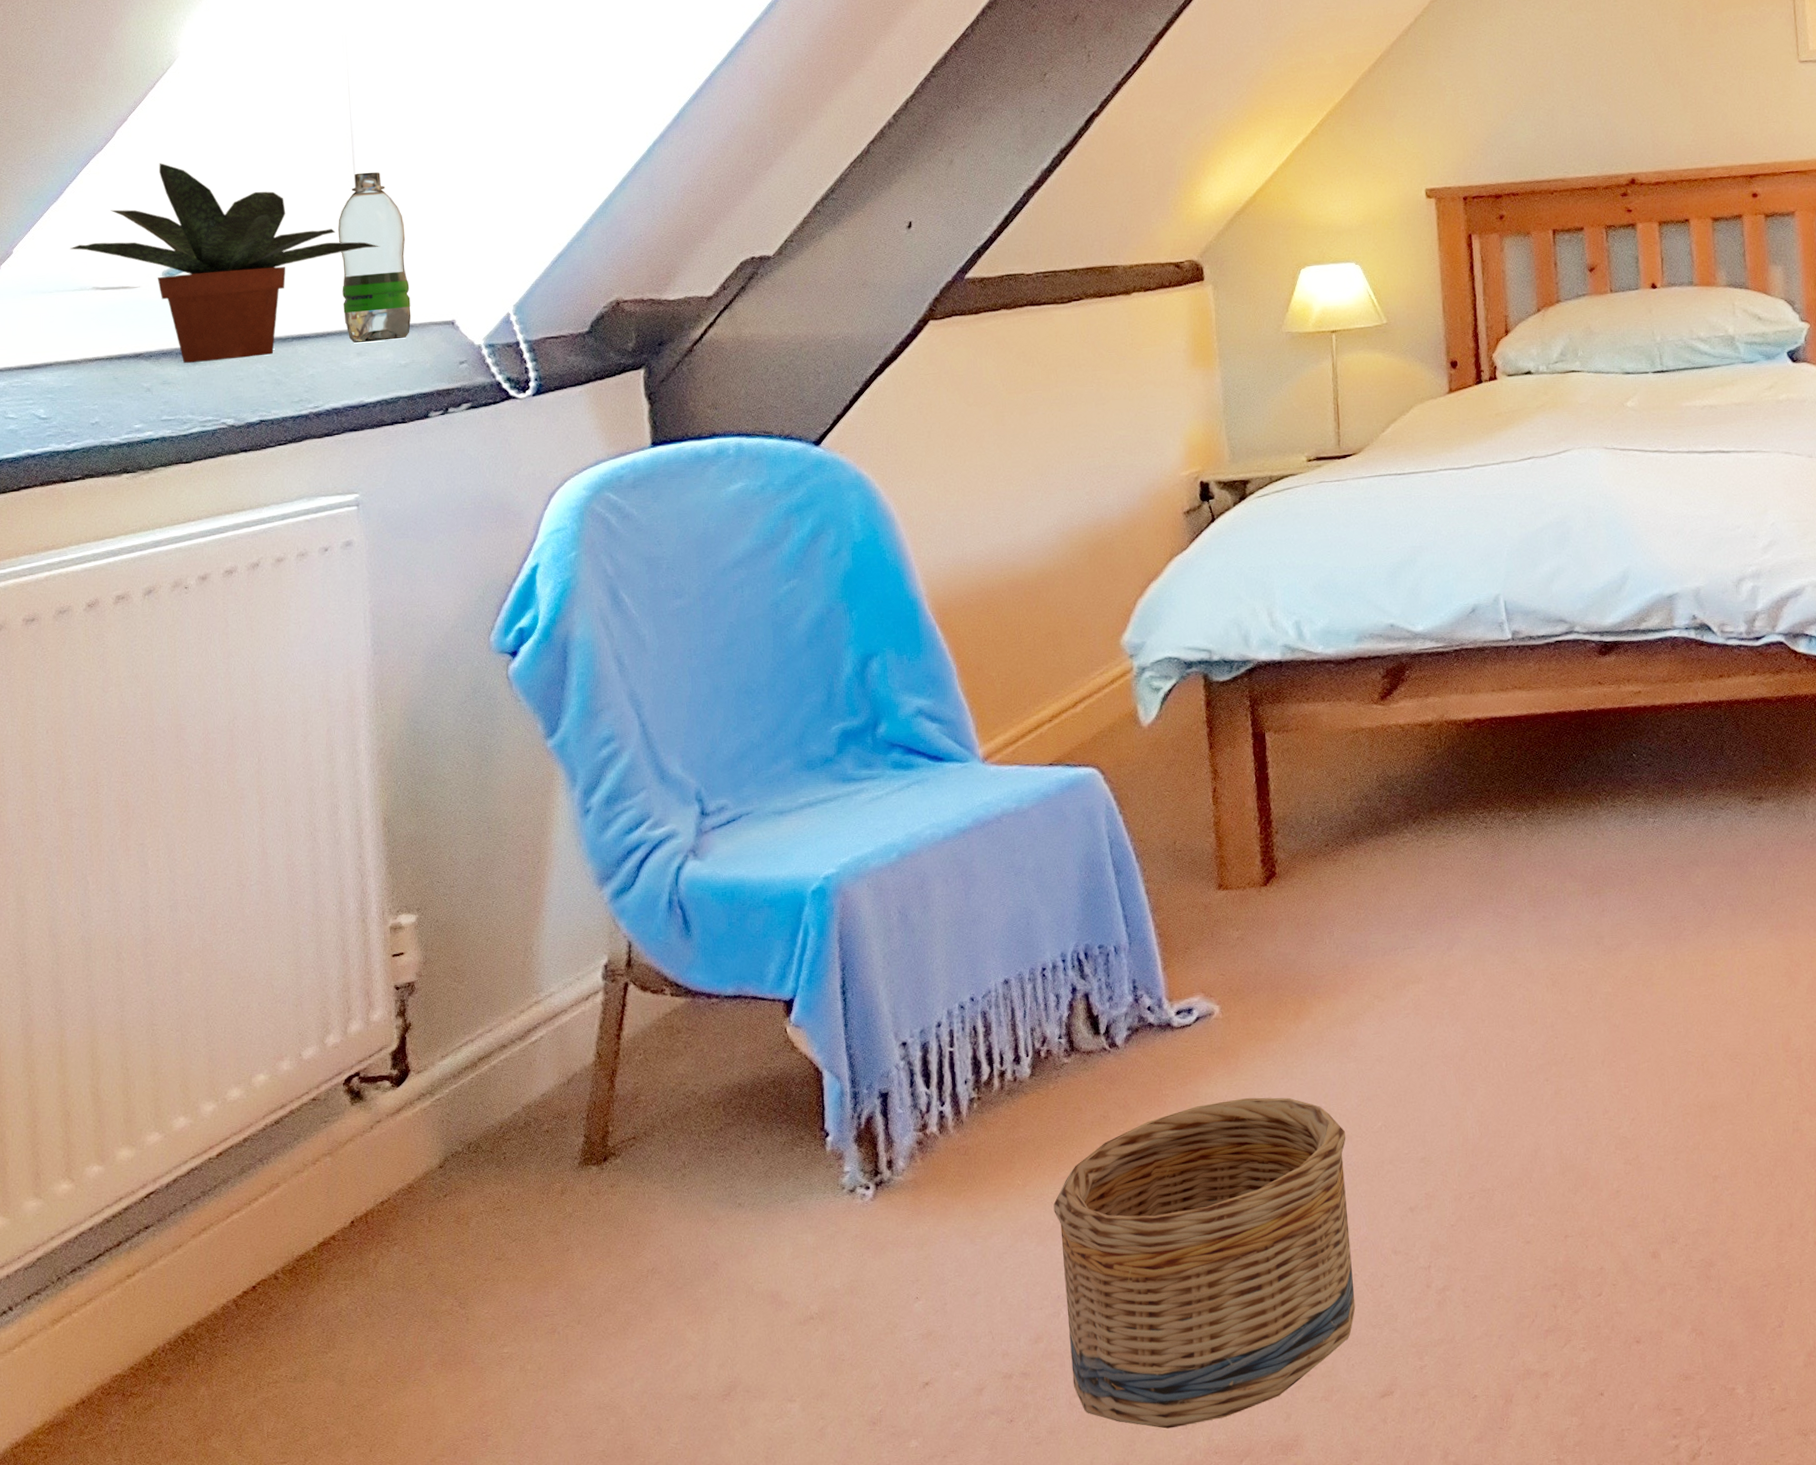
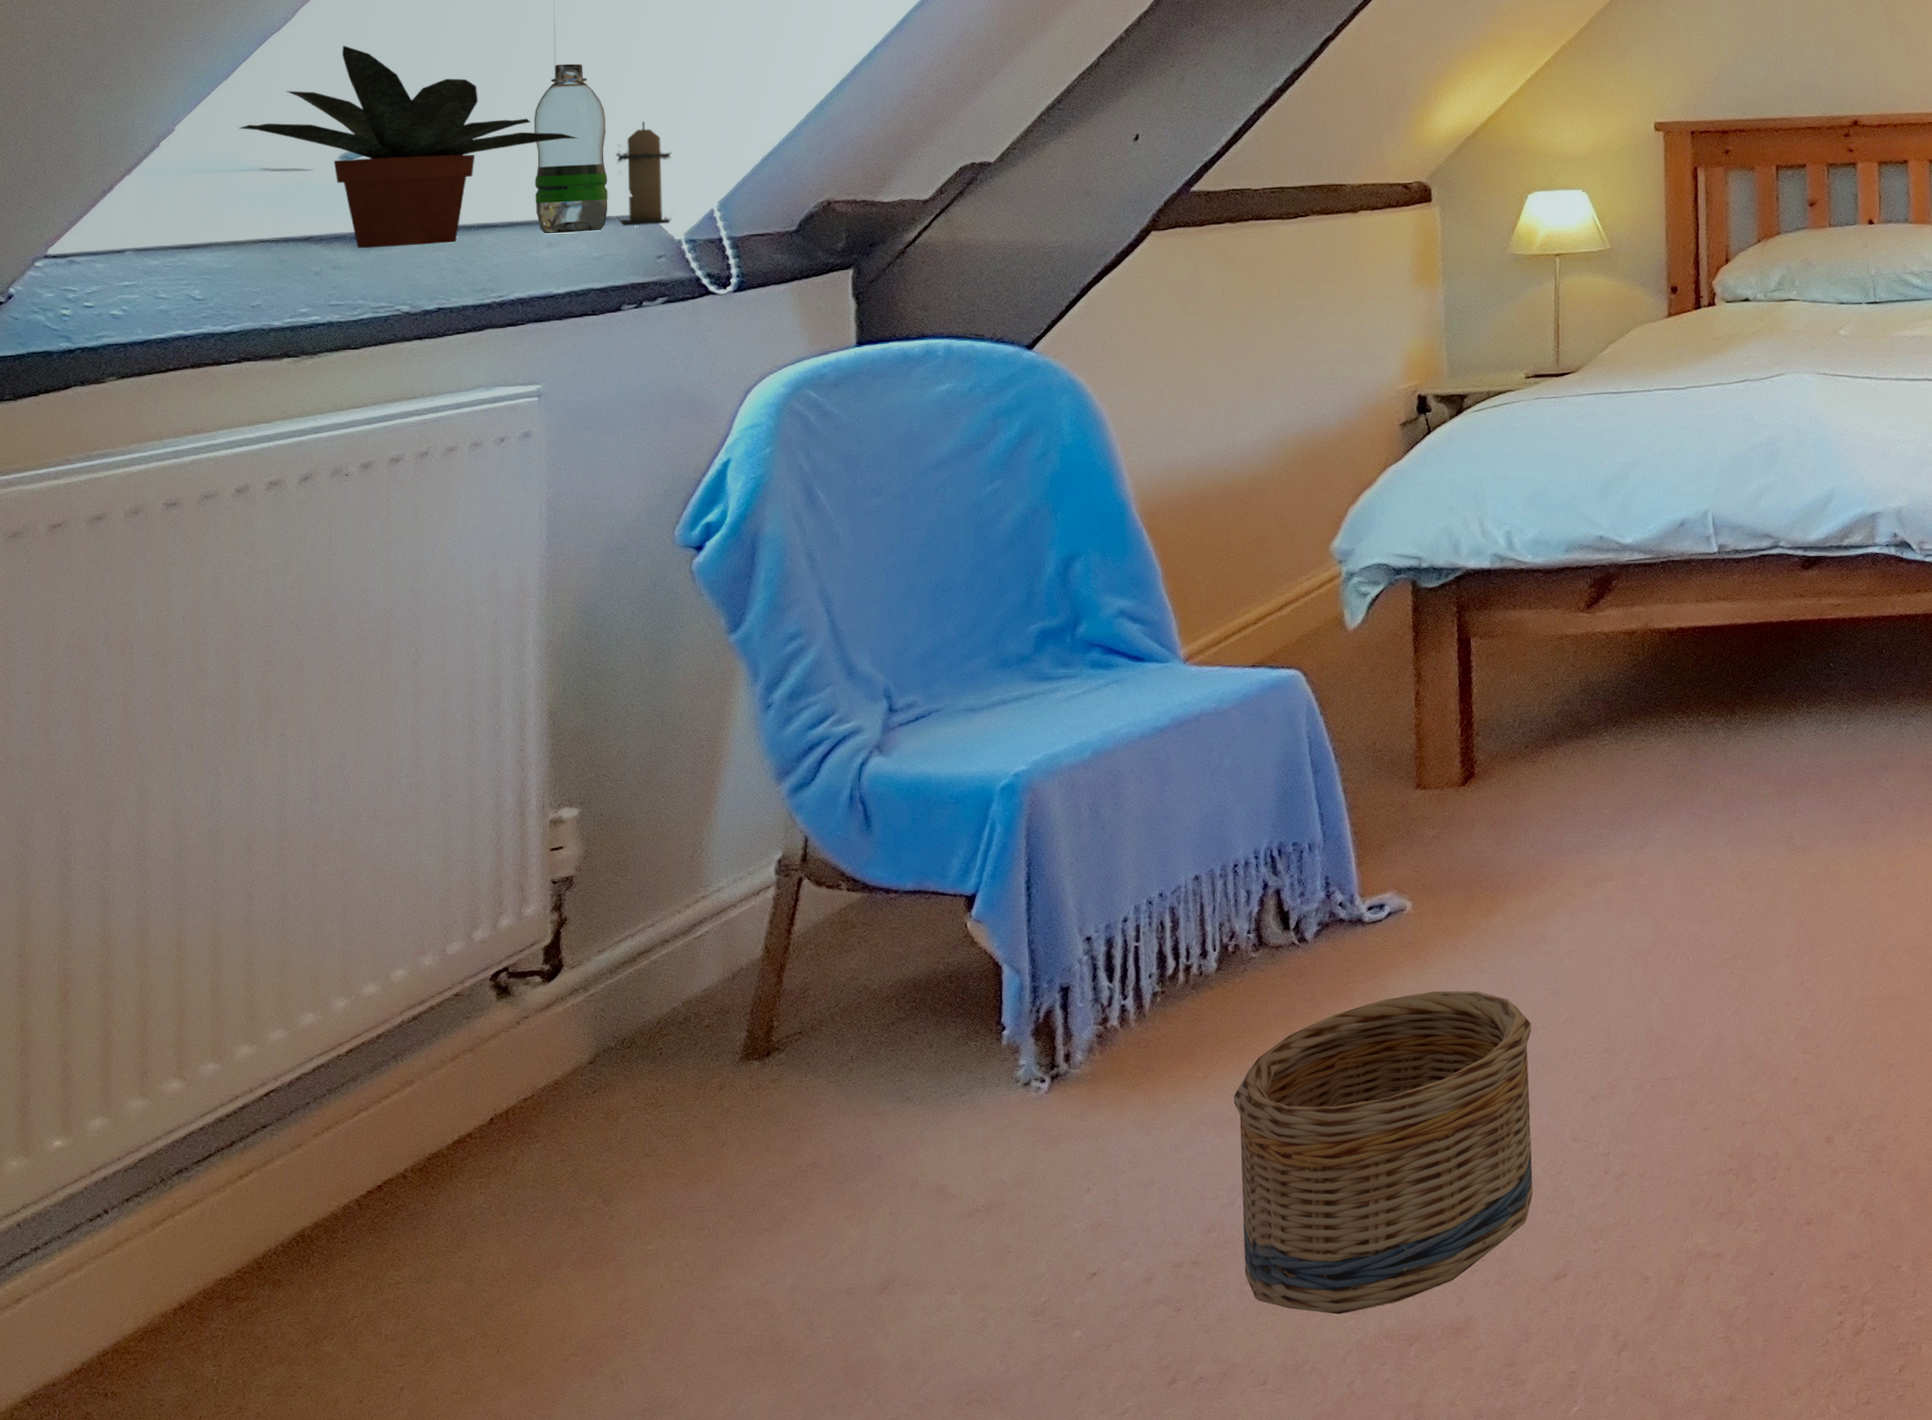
candle: none [415,227,471,334] -> present [616,121,672,227]

